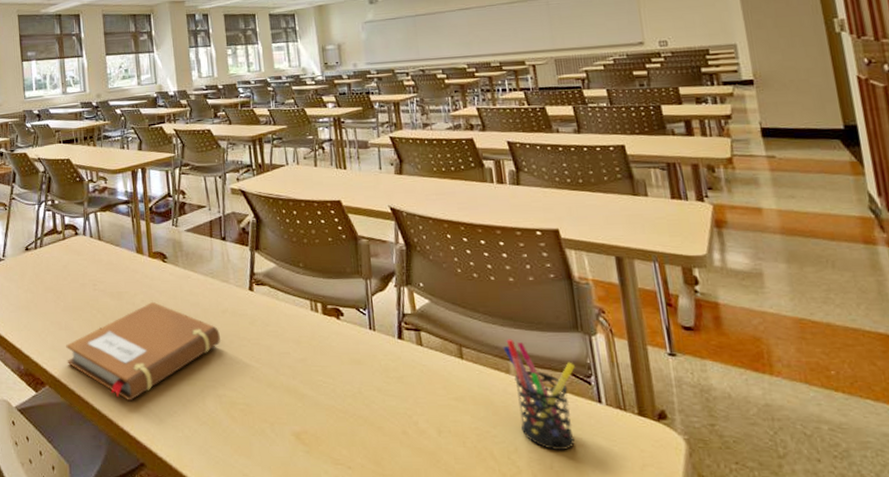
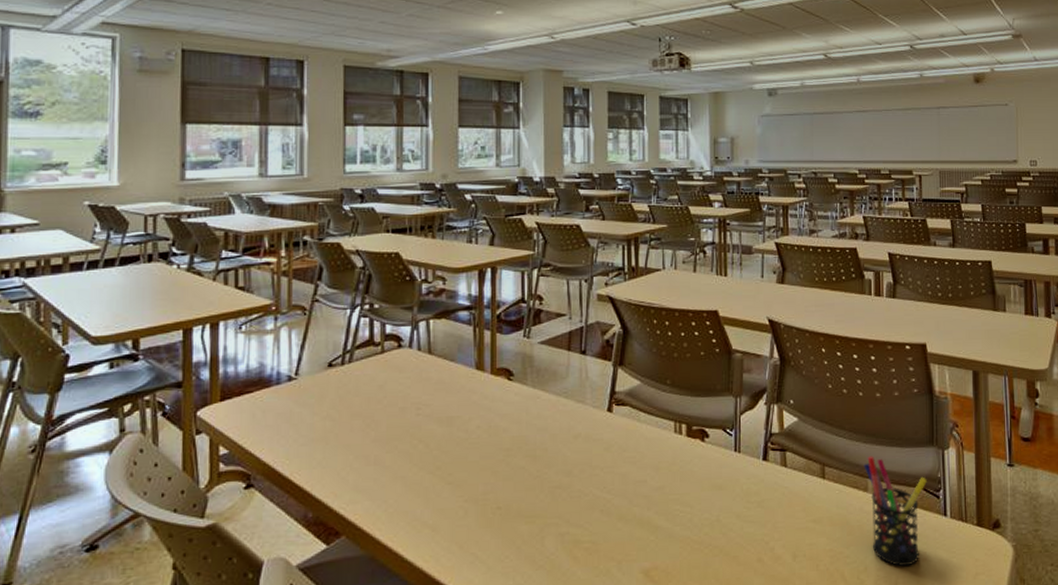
notebook: present [66,302,221,401] -> none [373,428,569,548]

